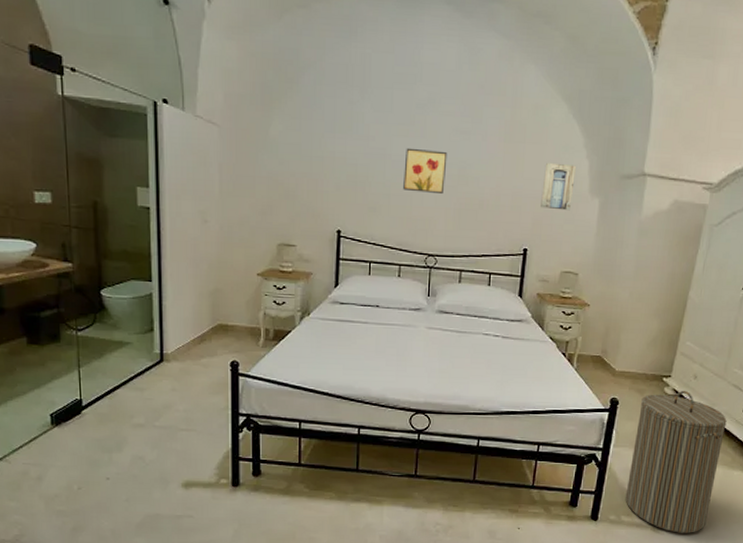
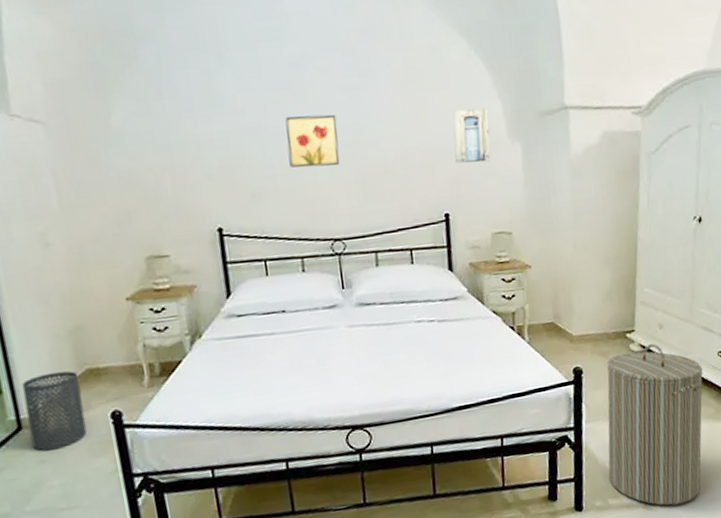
trash can: none [168,321,212,381] -> present [21,371,88,451]

